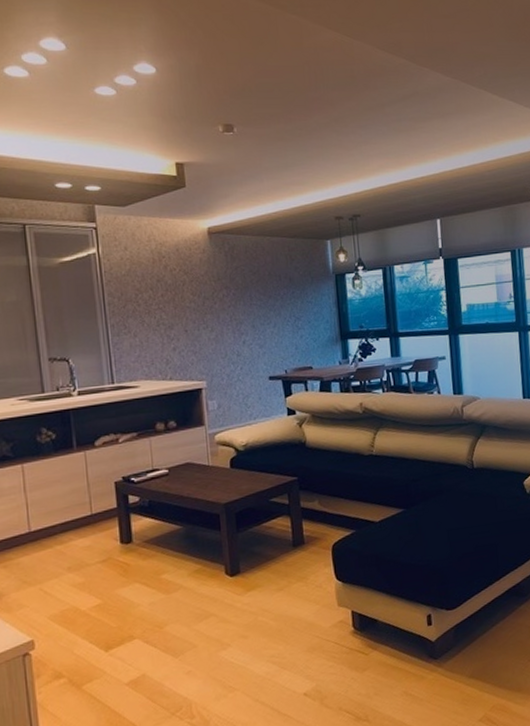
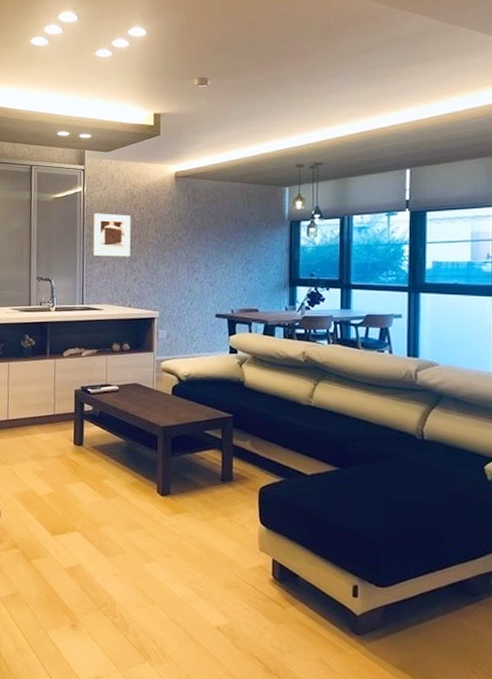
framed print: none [115,277,165,327] -> present [93,213,131,257]

